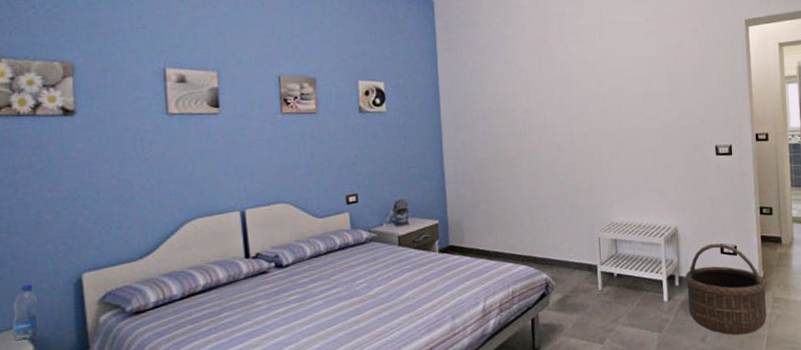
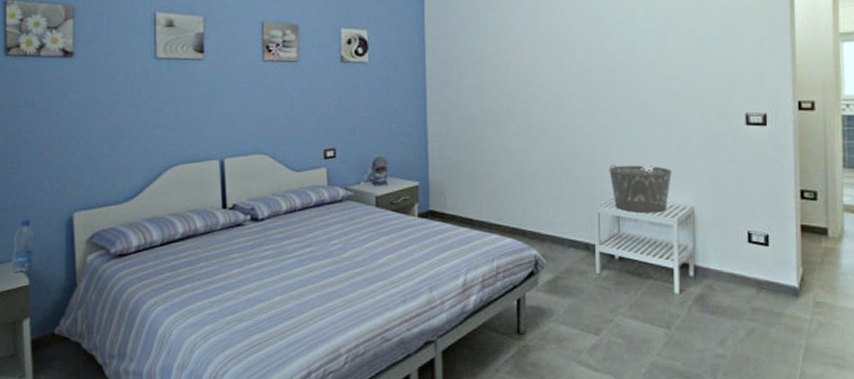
basket: none [606,193,658,235] -> present [609,164,672,213]
basket: present [685,243,767,335] -> none [702,229,806,342]

